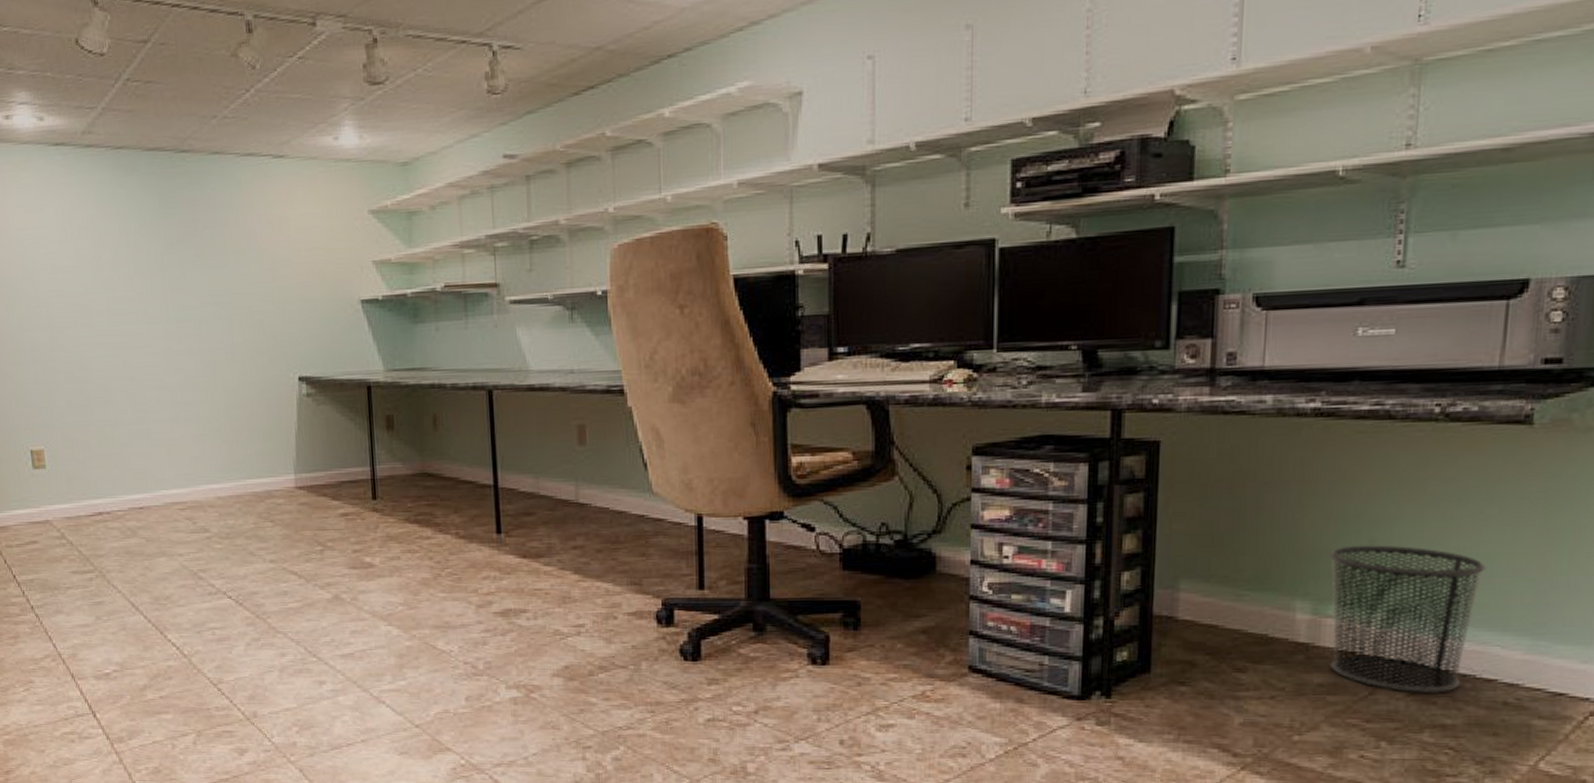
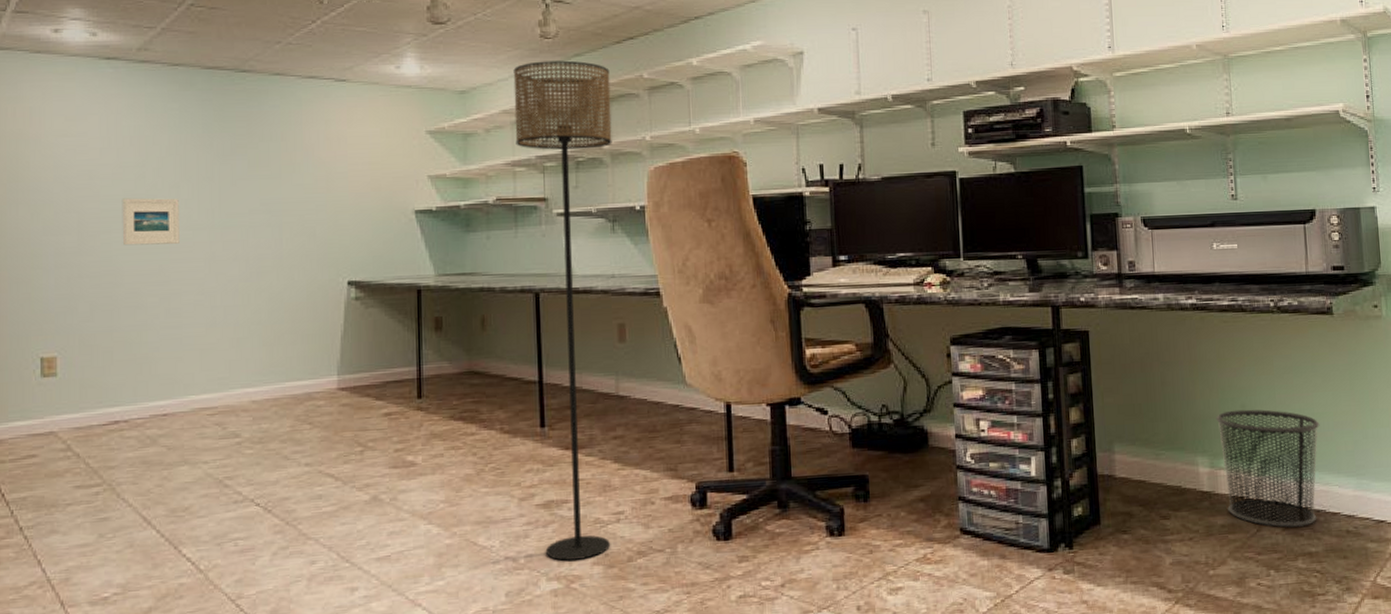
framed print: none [83,291,139,341] -> present [122,198,180,246]
floor lamp: none [458,119,570,670] -> present [513,60,612,561]

